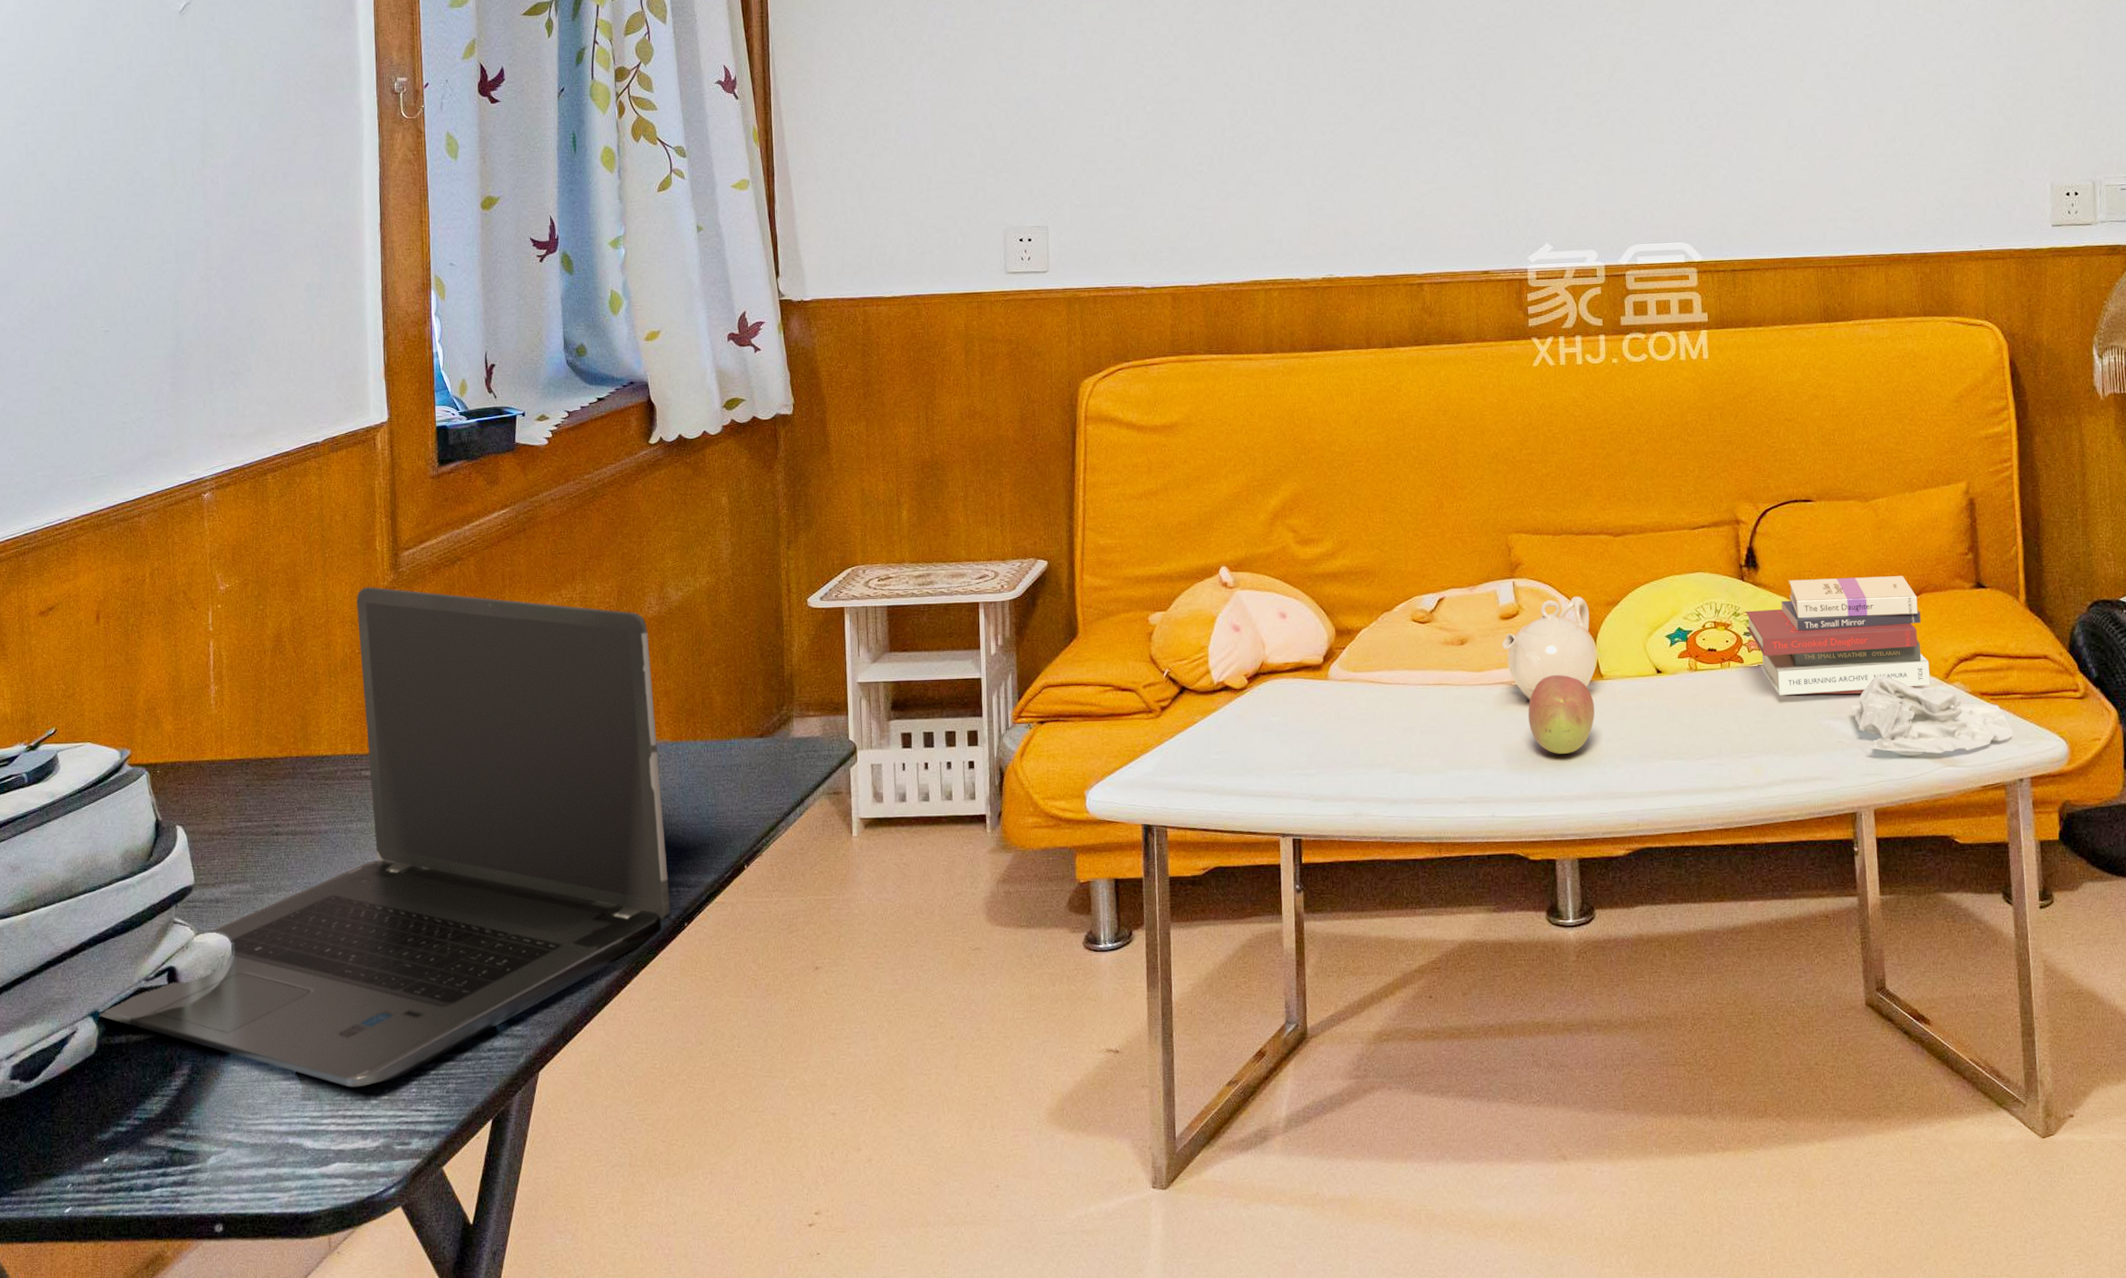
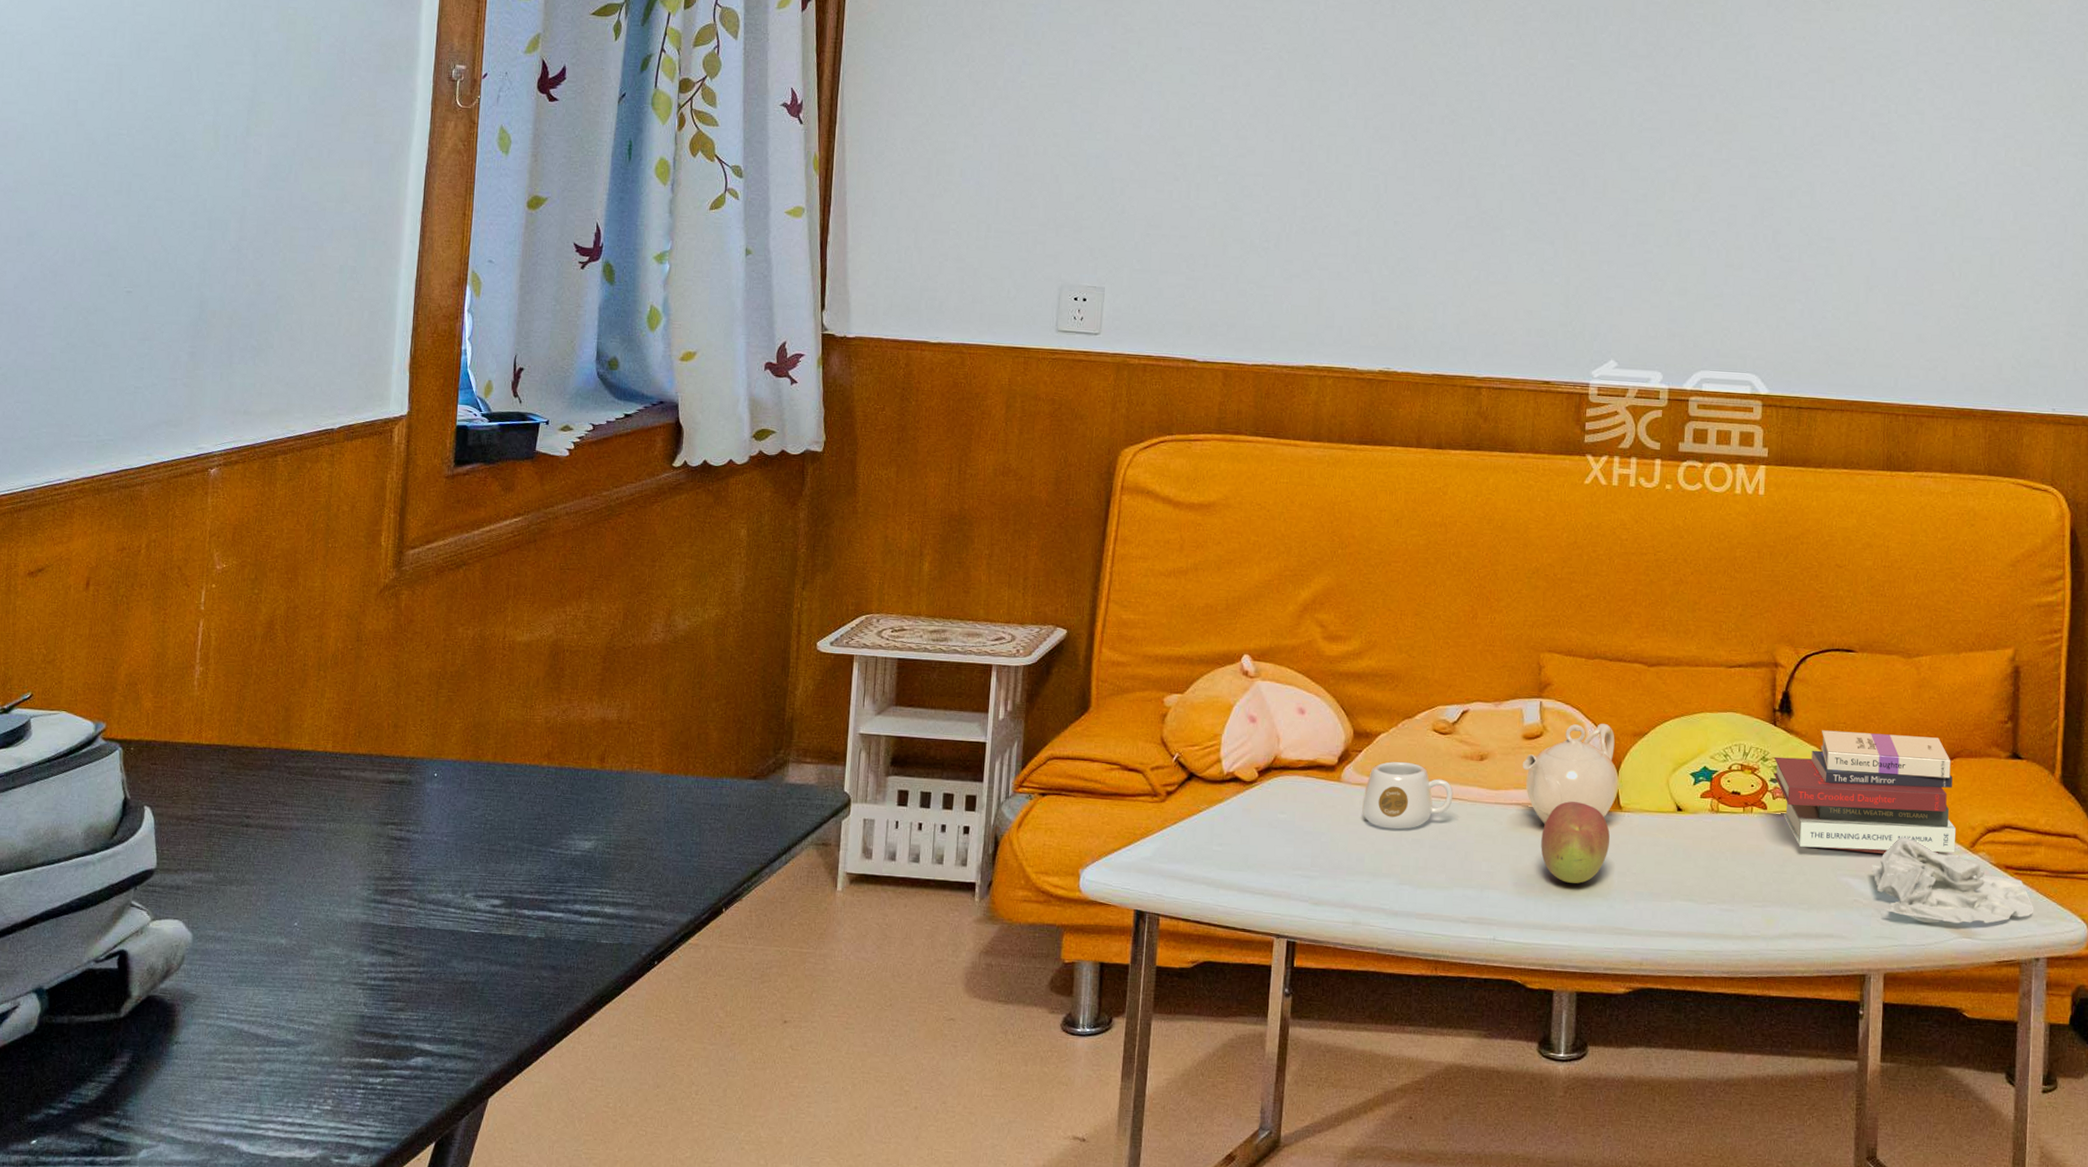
laptop computer: present [98,587,671,1088] -> none [43,582,651,1095]
mug: none [1351,653,1439,720] -> present [1361,761,1454,829]

